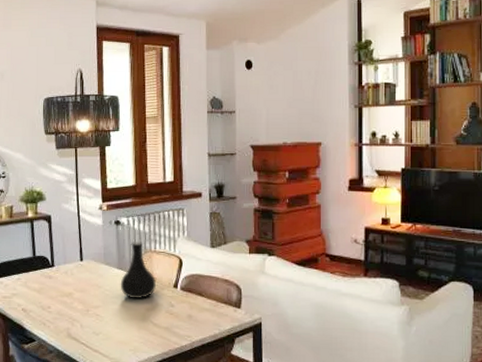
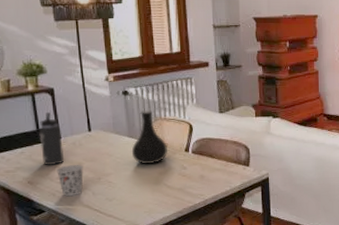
thermos bottle: none [35,239,57,293] -> present [39,111,65,165]
cup: none [49,295,73,327] -> present [57,165,83,197]

